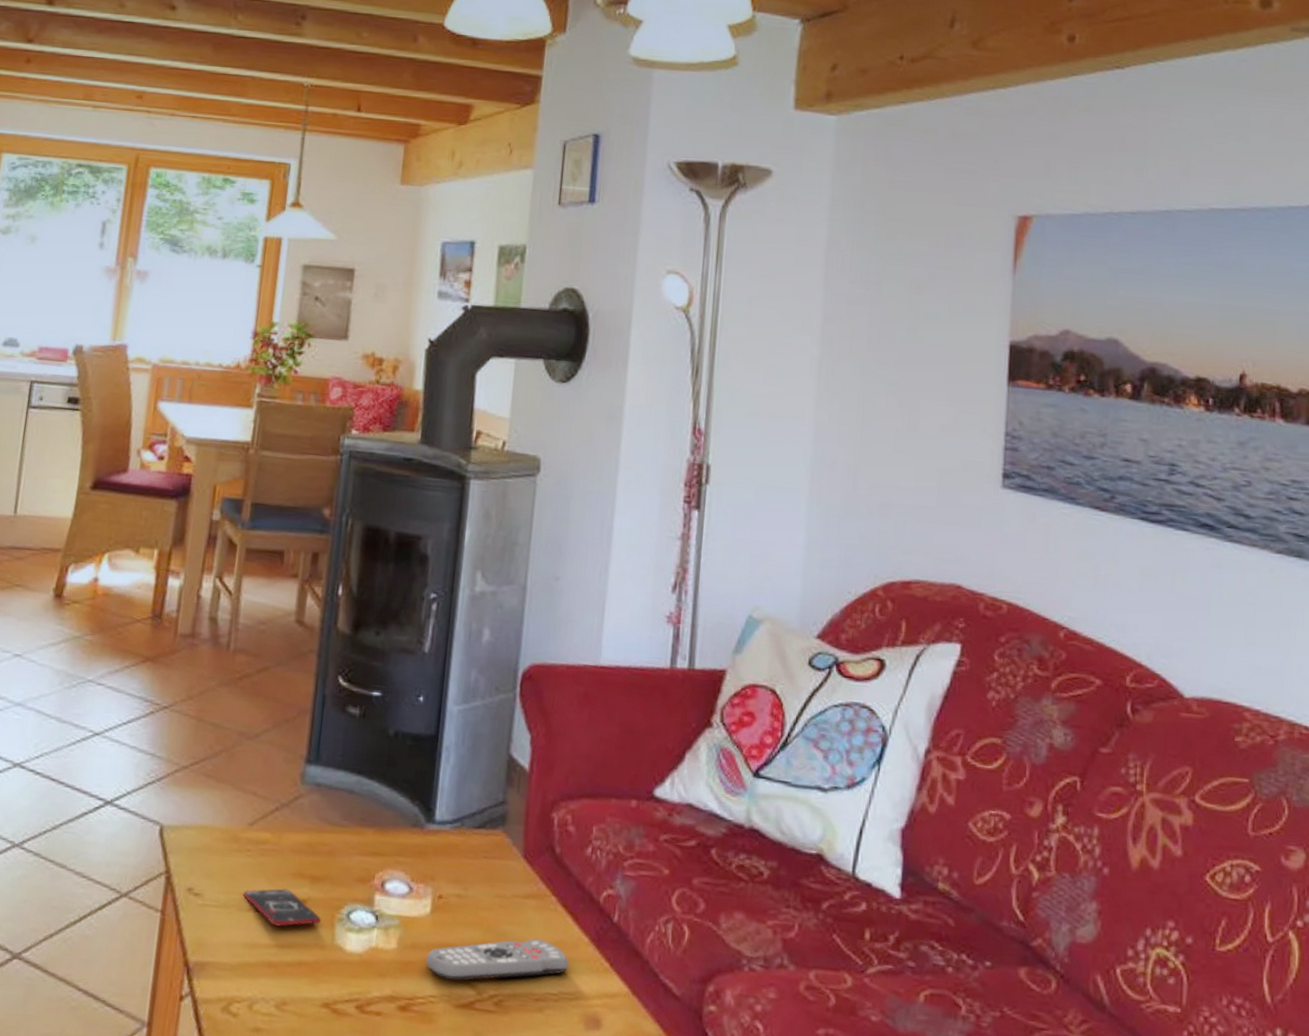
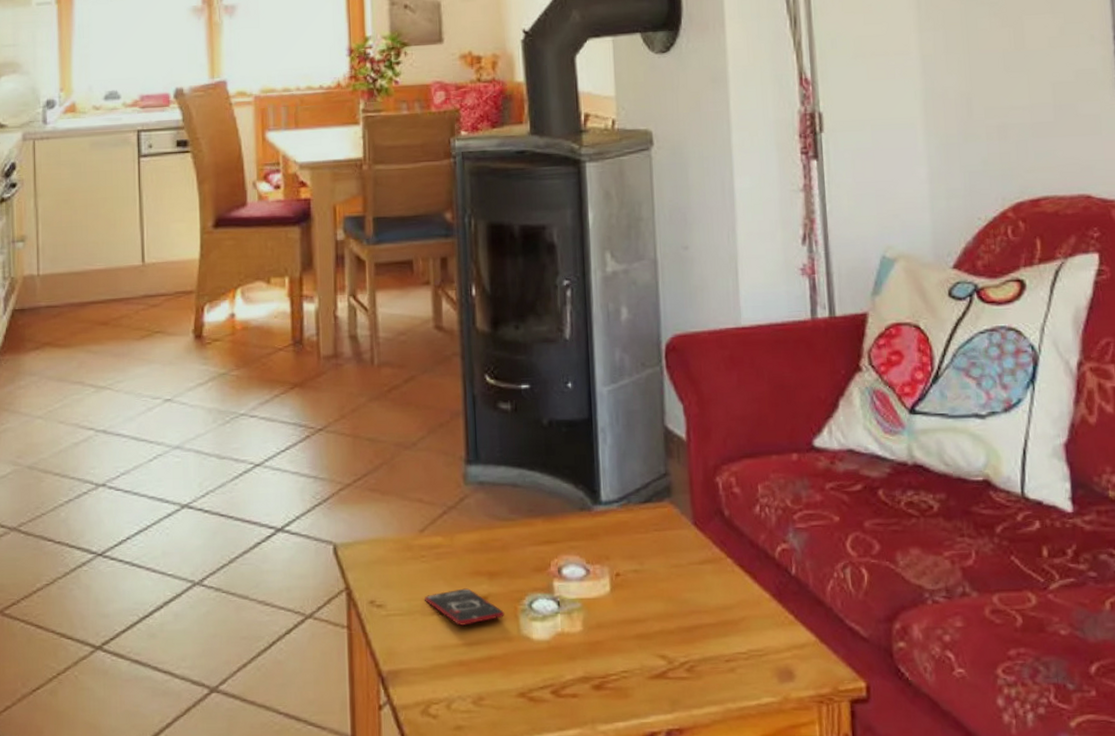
remote control: present [425,938,569,981] -> none [613,601,754,653]

